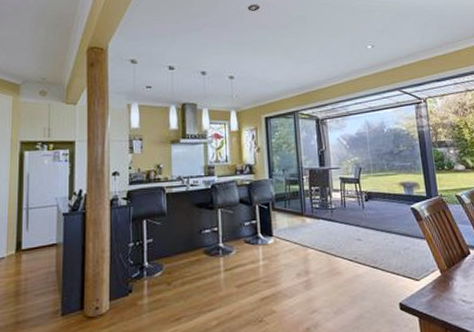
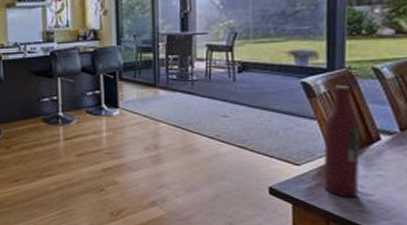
wine bottle: none [431,209,463,307] -> present [324,85,360,198]

